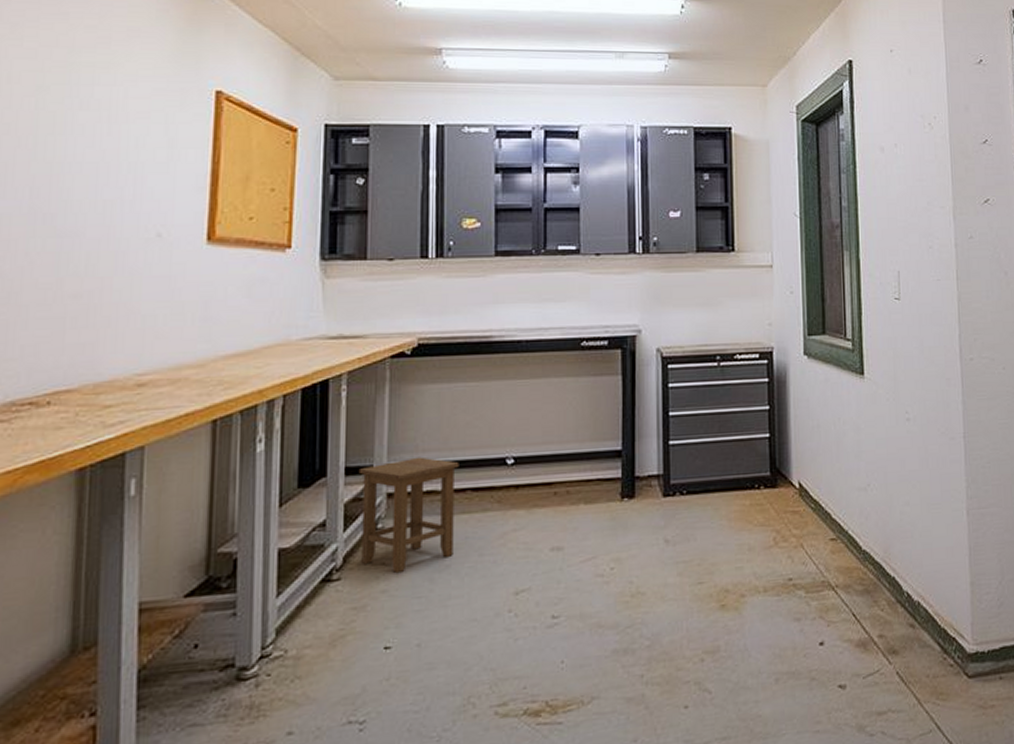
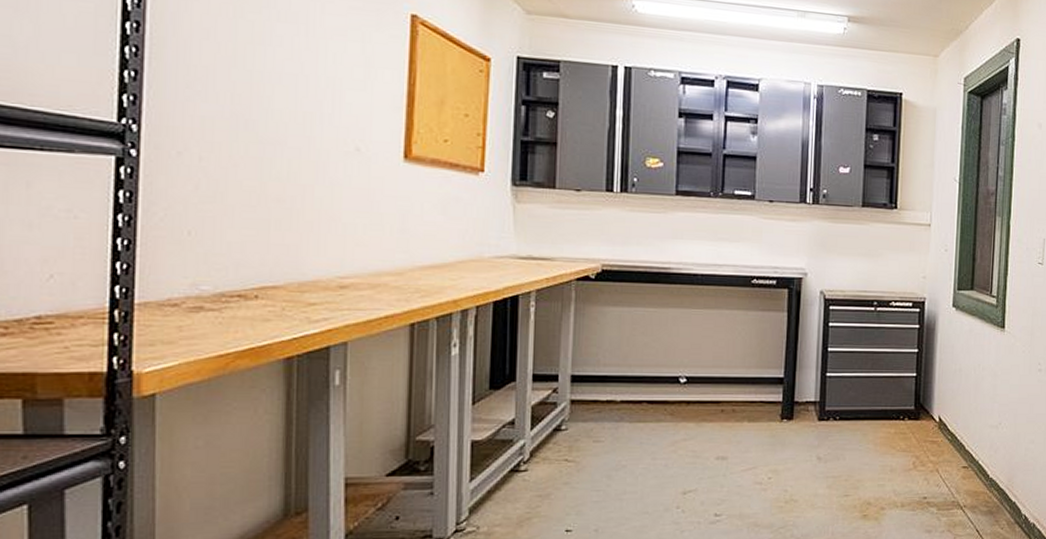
stool: present [358,457,459,573] -> none [545,370,637,468]

